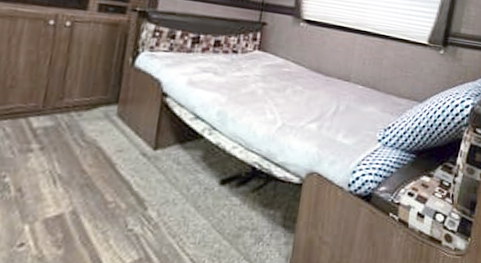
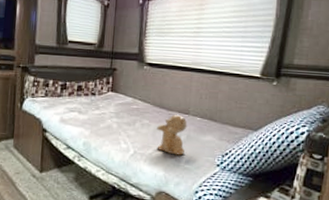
teddy bear: none [310,80,348,129] -> present [157,114,188,156]

